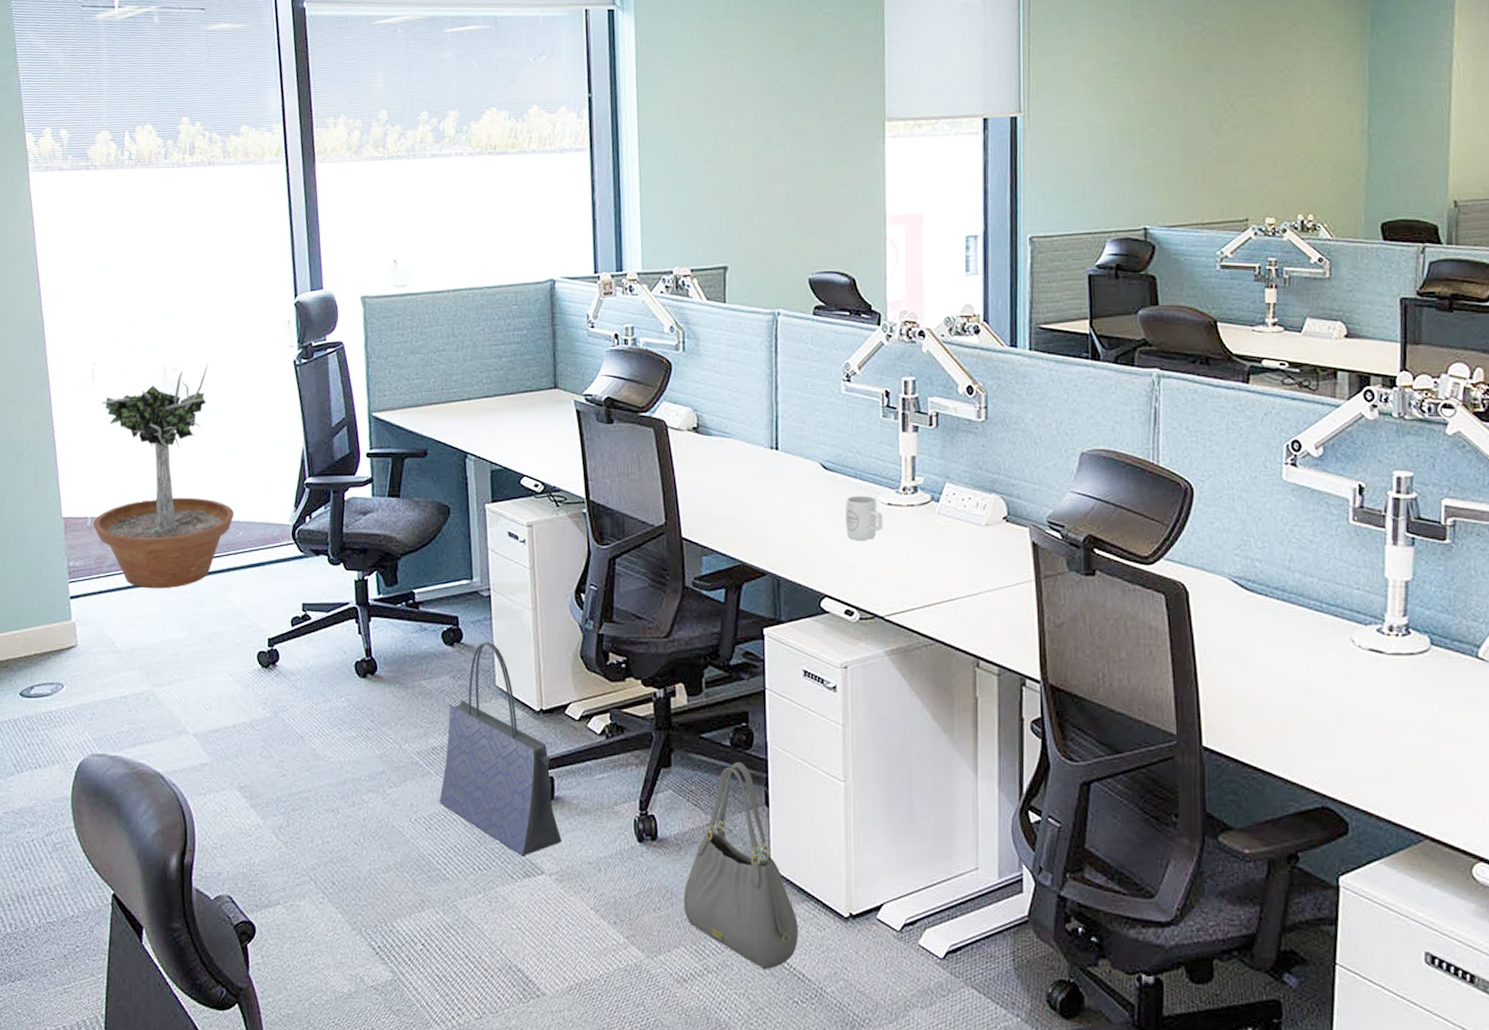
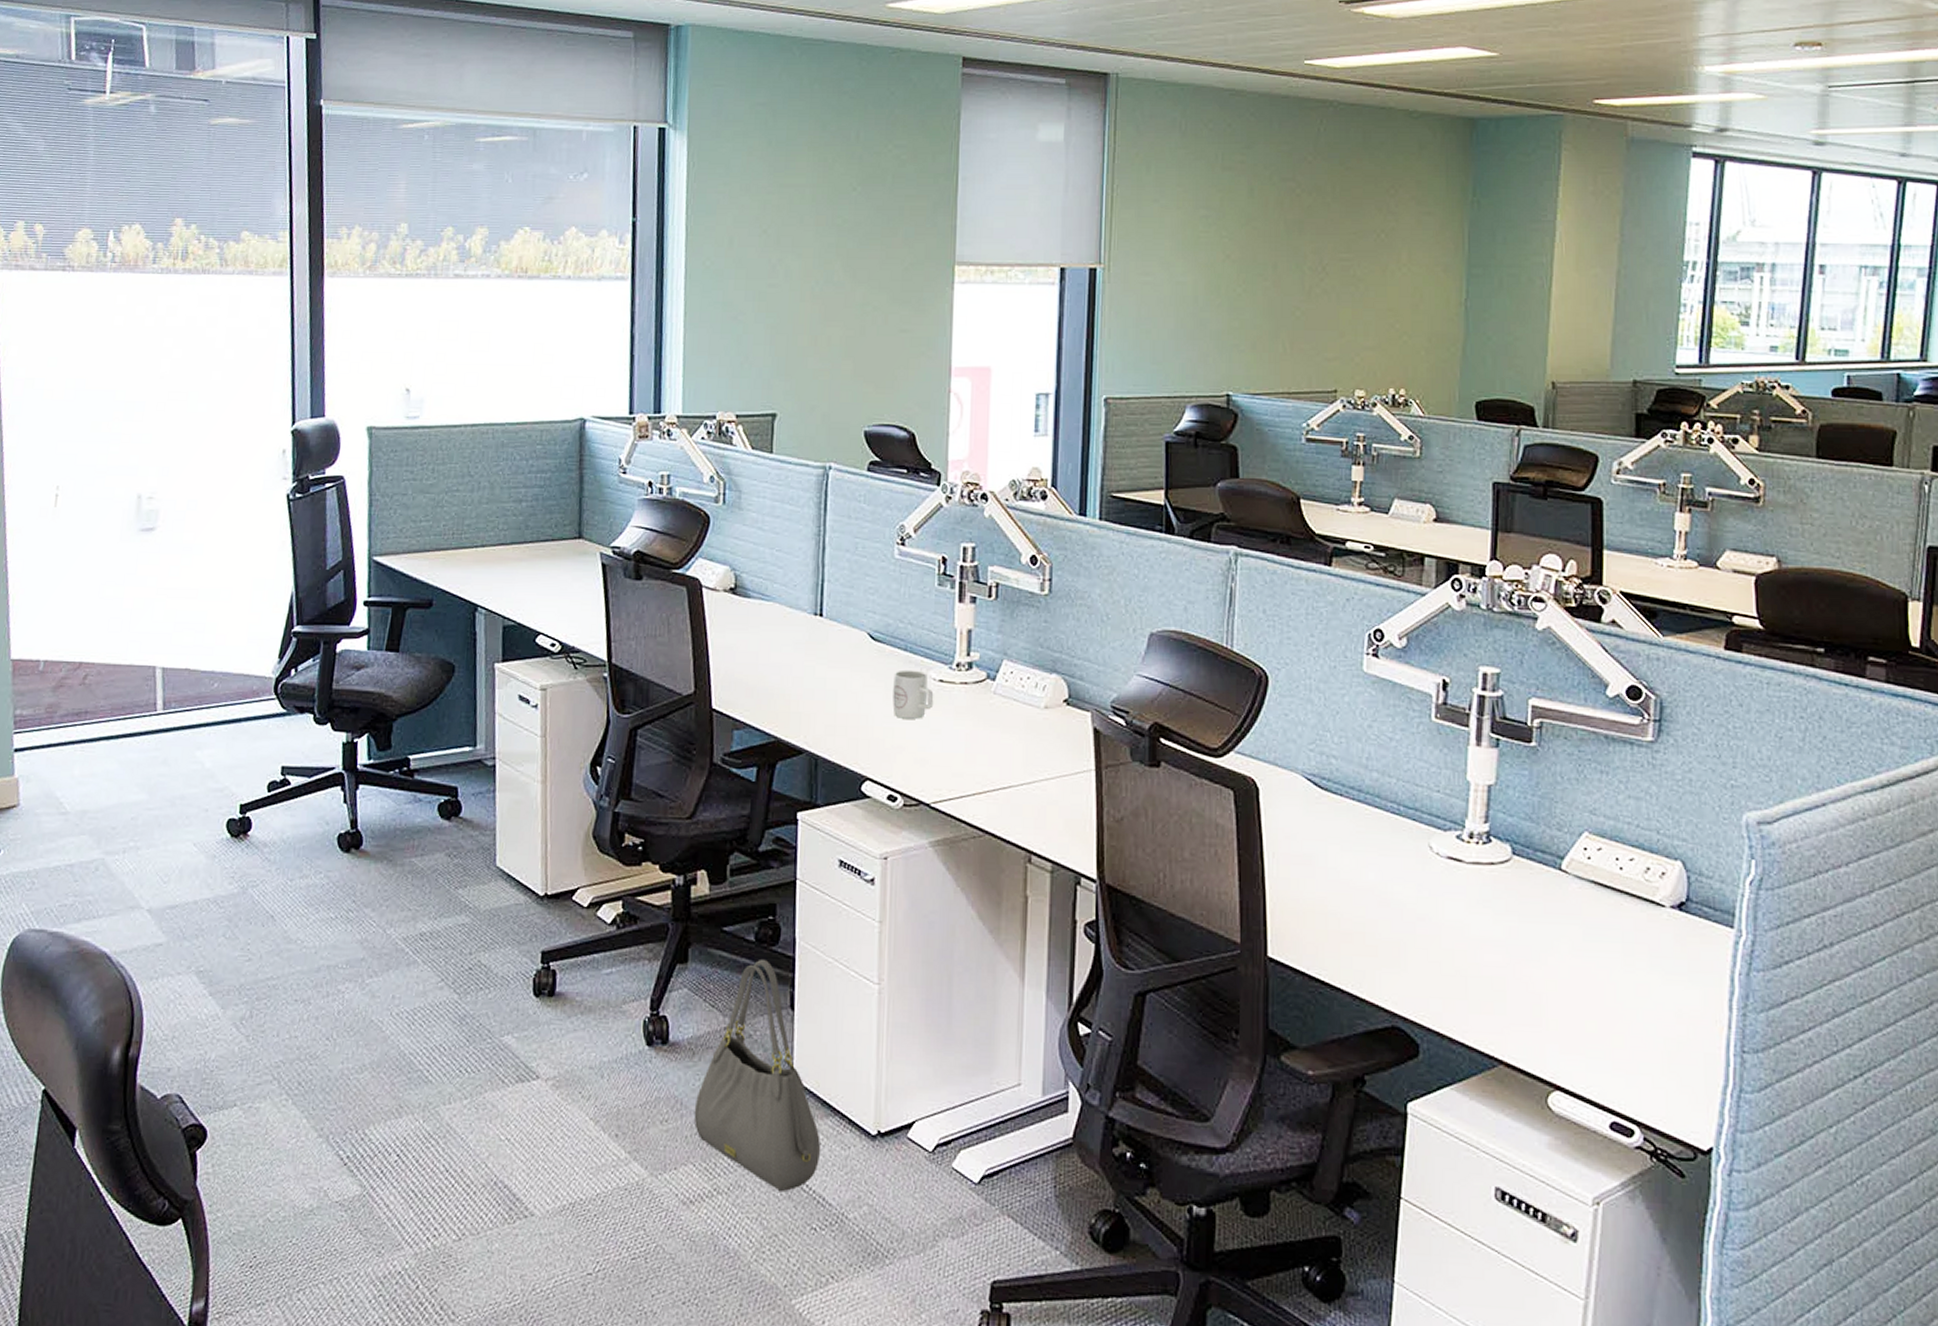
potted tree: present [93,362,235,589] -> none [46,491,210,744]
tote bag: present [439,642,562,856] -> none [425,816,562,1059]

